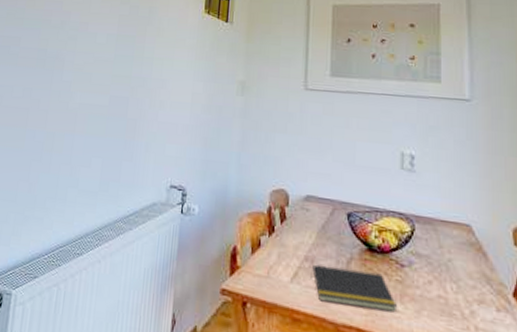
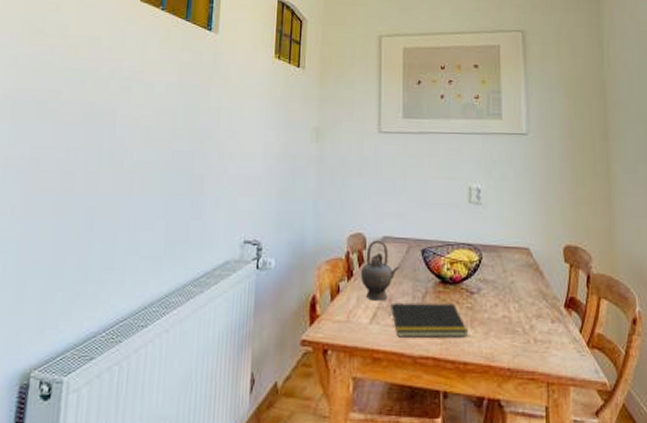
teapot: none [282,198,323,261] -> present [360,240,400,301]

